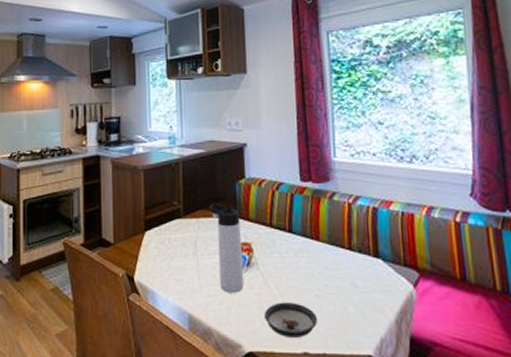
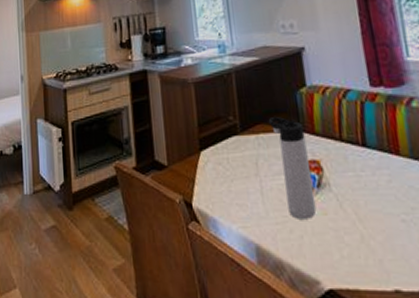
saucer: present [263,302,318,339] -> none [342,229,409,274]

